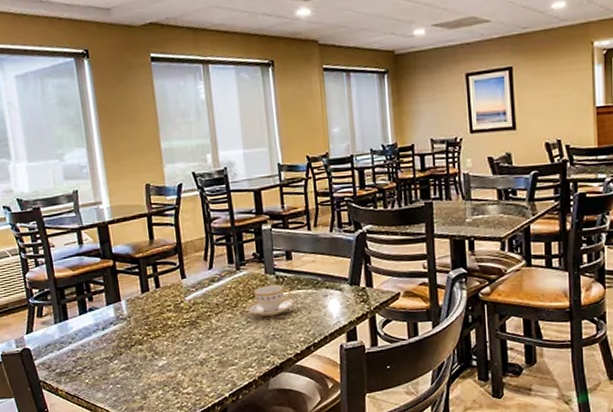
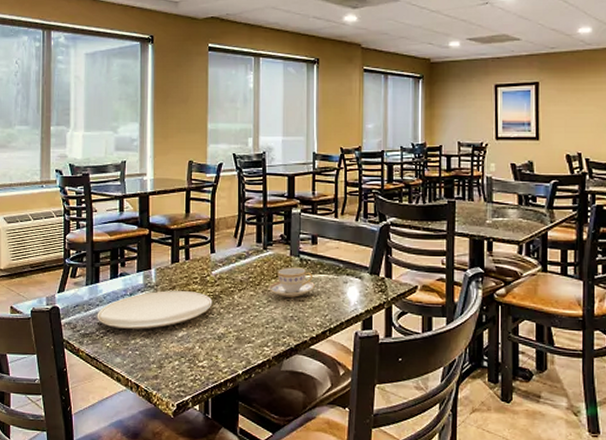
plate: none [70,319,190,364] -> present [97,290,213,329]

